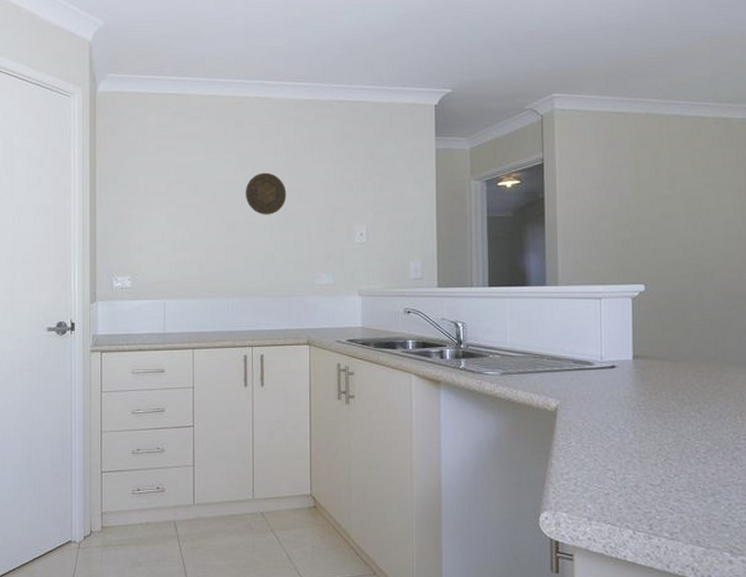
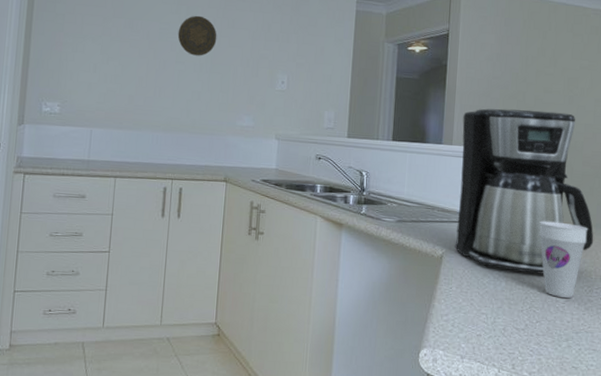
coffee maker: none [568,238,737,422] -> present [454,108,594,274]
cup: none [669,362,728,448] -> present [539,221,588,299]

